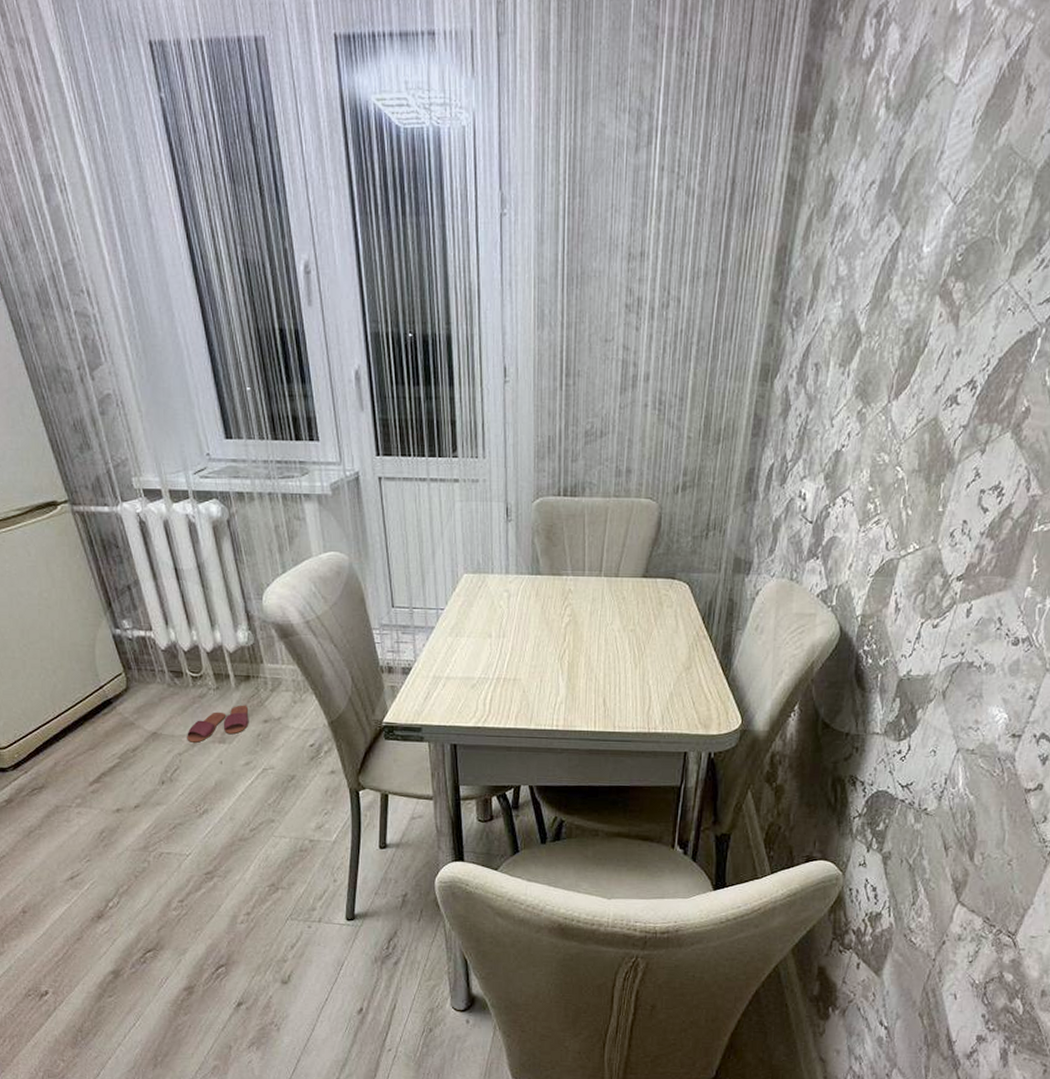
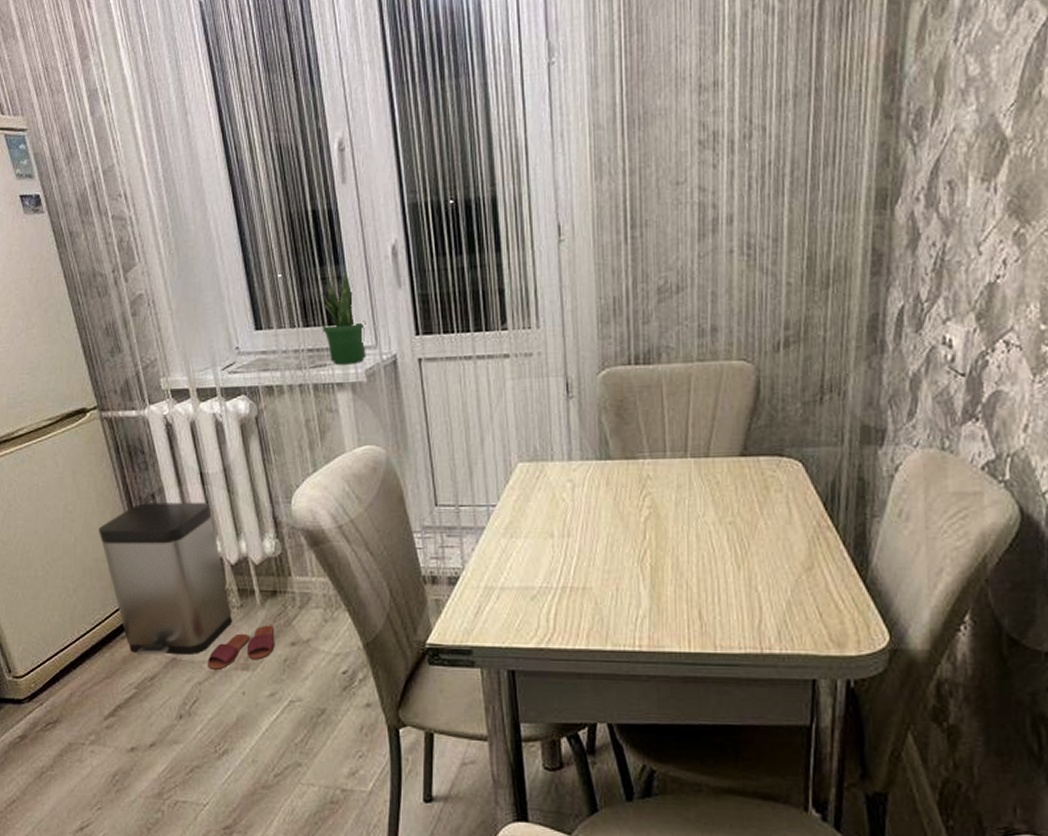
pedal bin: none [75,594,209,730] -> present [98,502,232,655]
planter: none [287,391,331,479] -> present [320,272,366,366]

